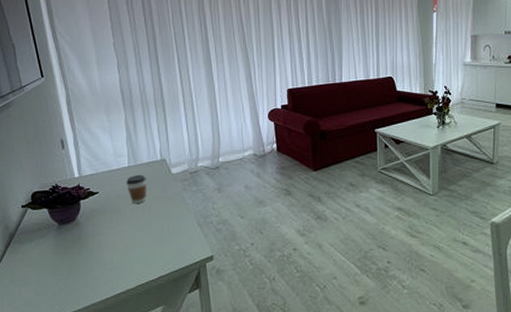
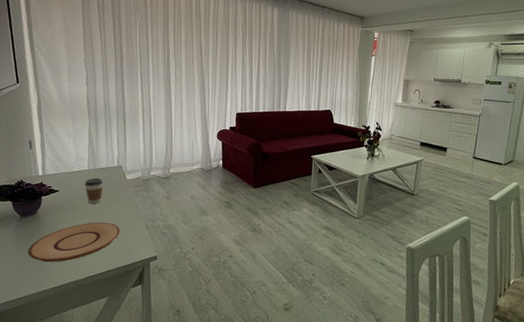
plate: none [70,223,171,272] -> present [27,222,121,262]

